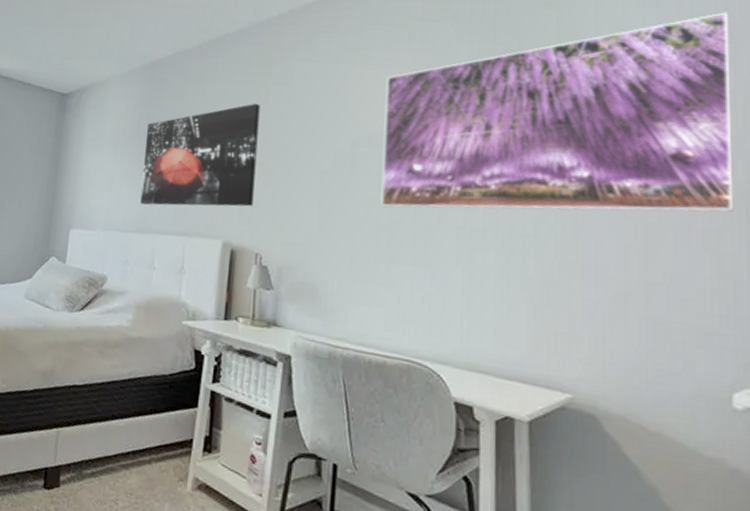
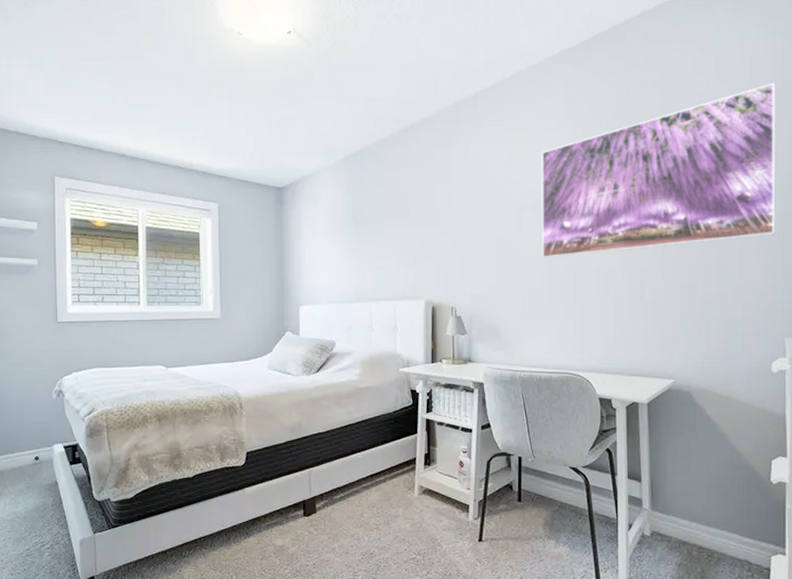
wall art: present [140,103,260,207] -> none [355,182,446,278]

